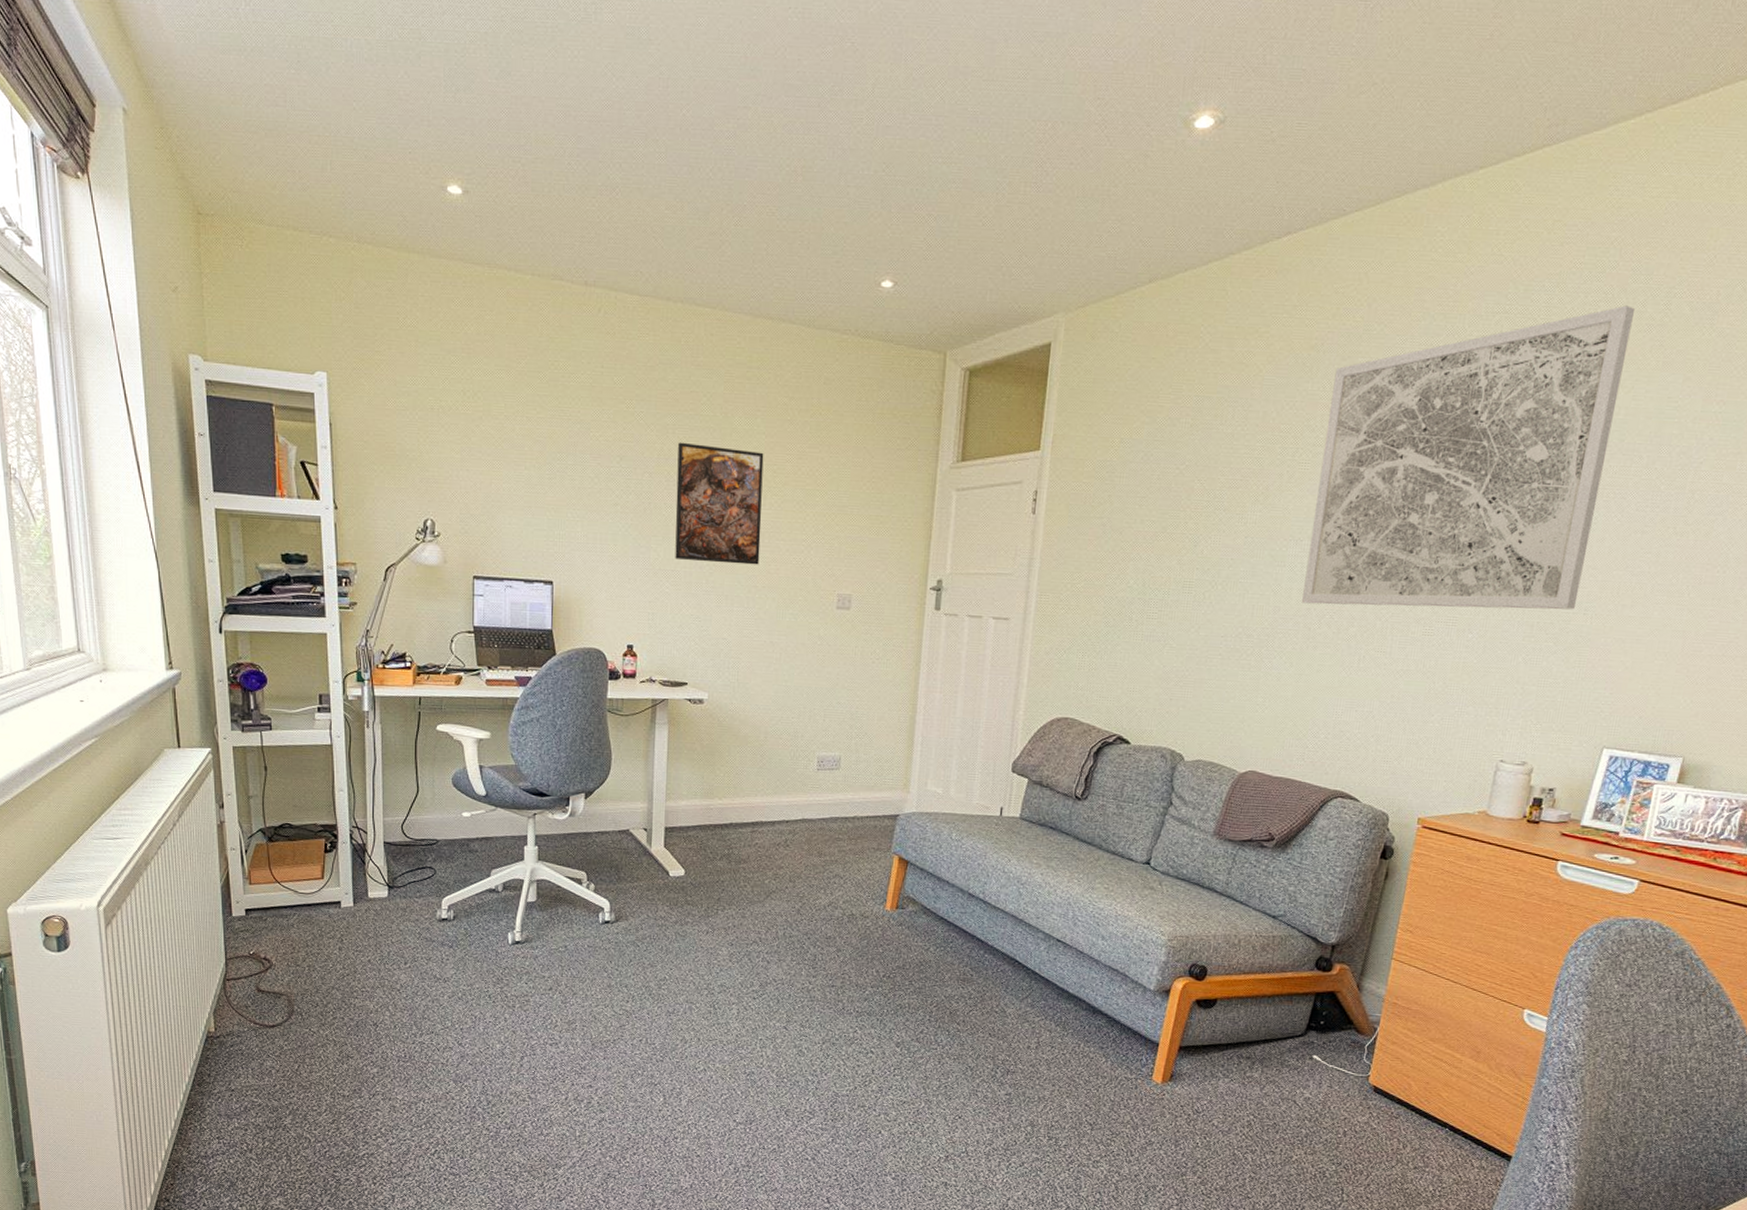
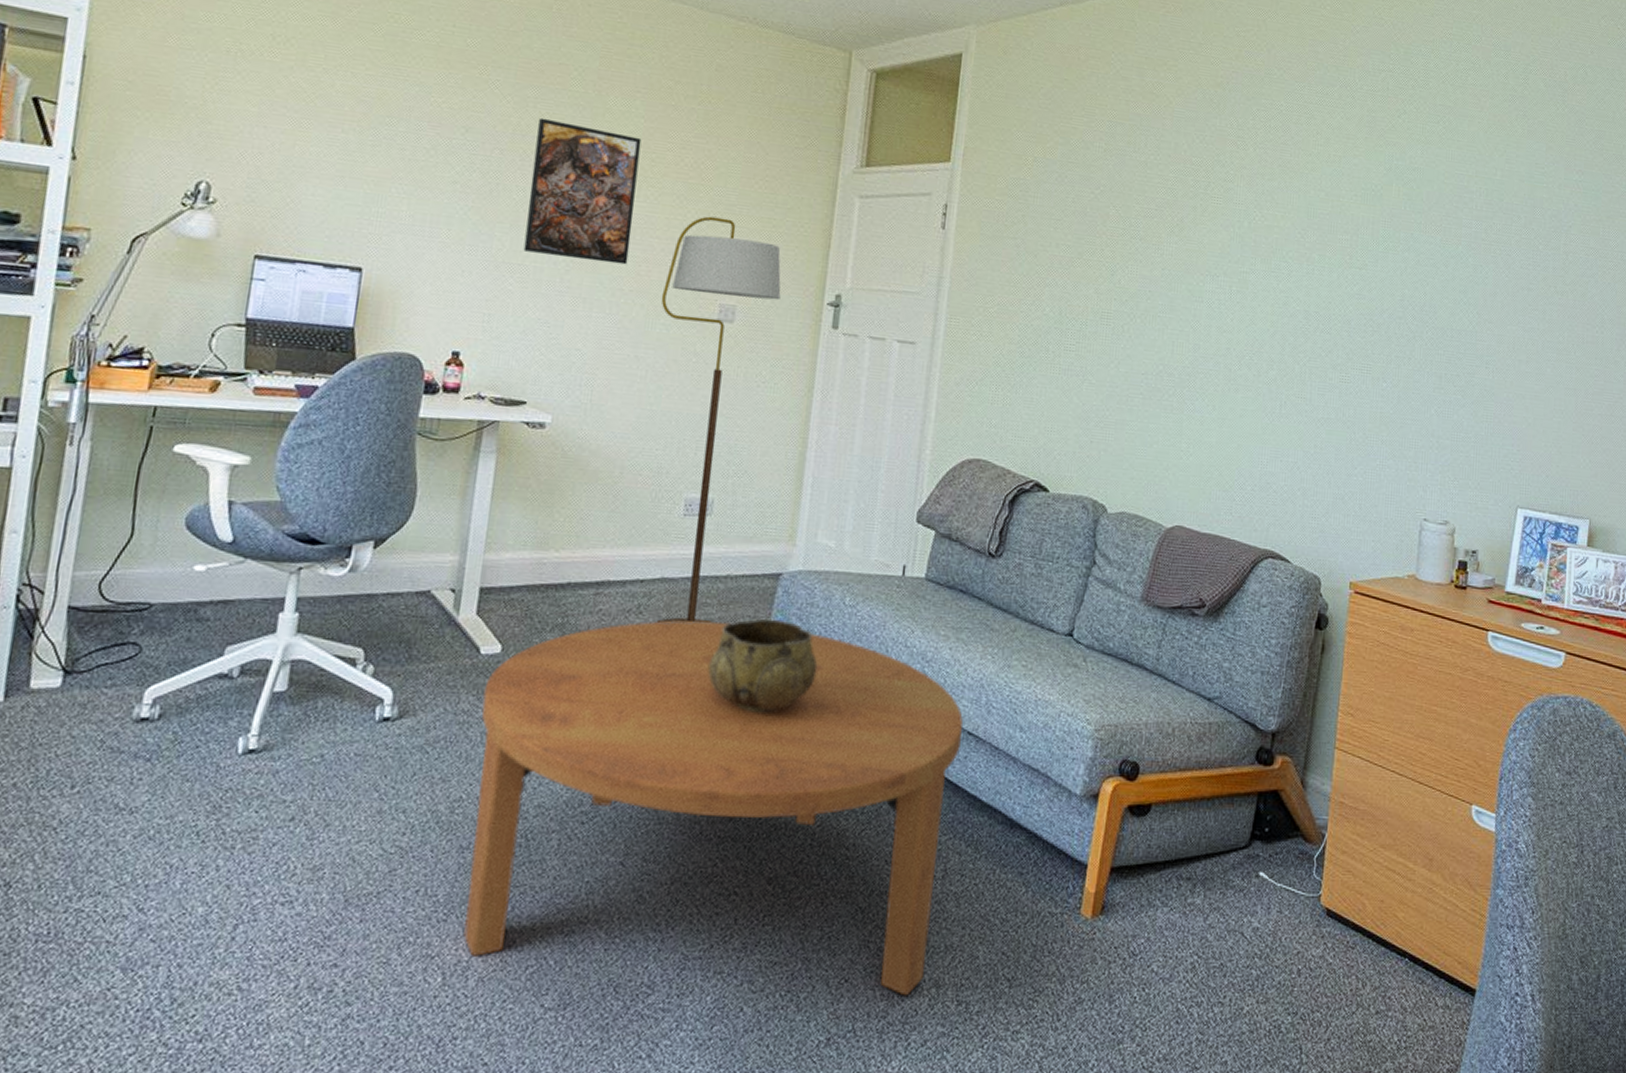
coffee table: none [674,852,1053,1131] -> present [463,621,963,996]
floor lamp: none [788,518,890,854] -> present [654,216,781,624]
decorative bowl: none [843,850,931,922] -> present [708,618,818,713]
wall art: present [1302,305,1635,610] -> none [1221,76,1499,363]

